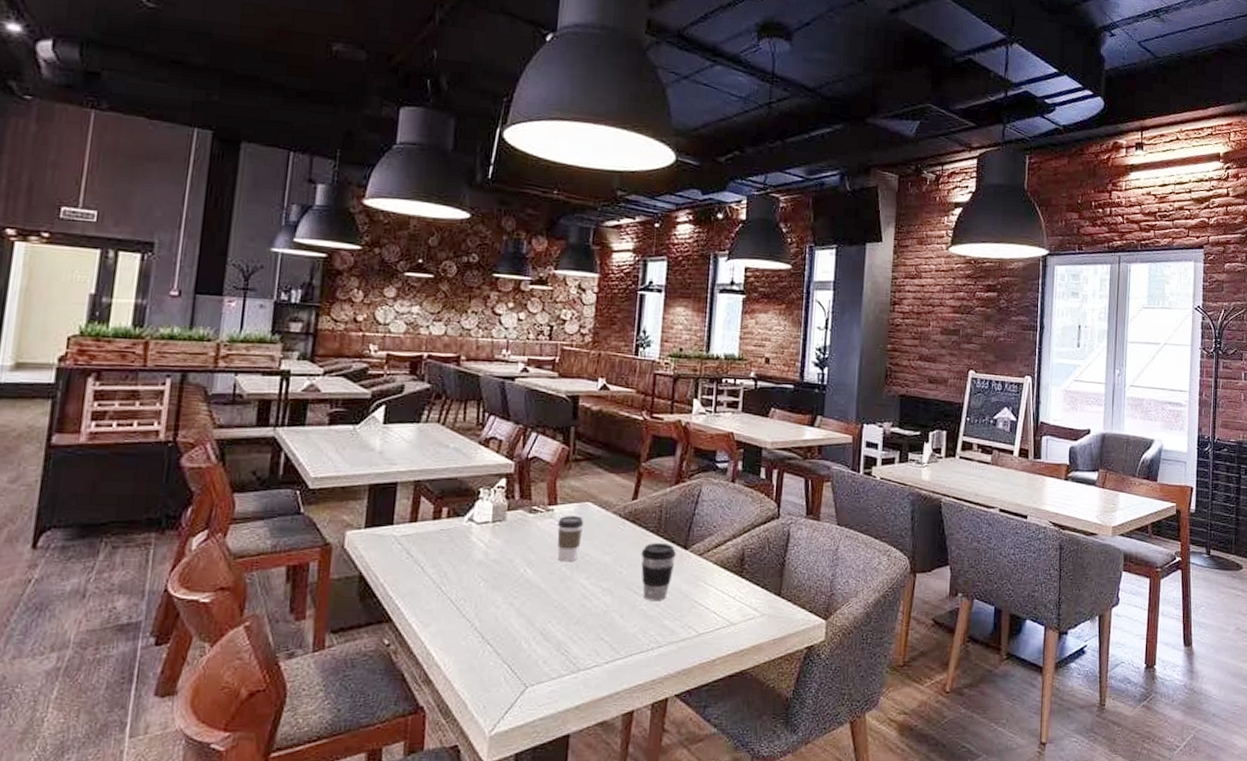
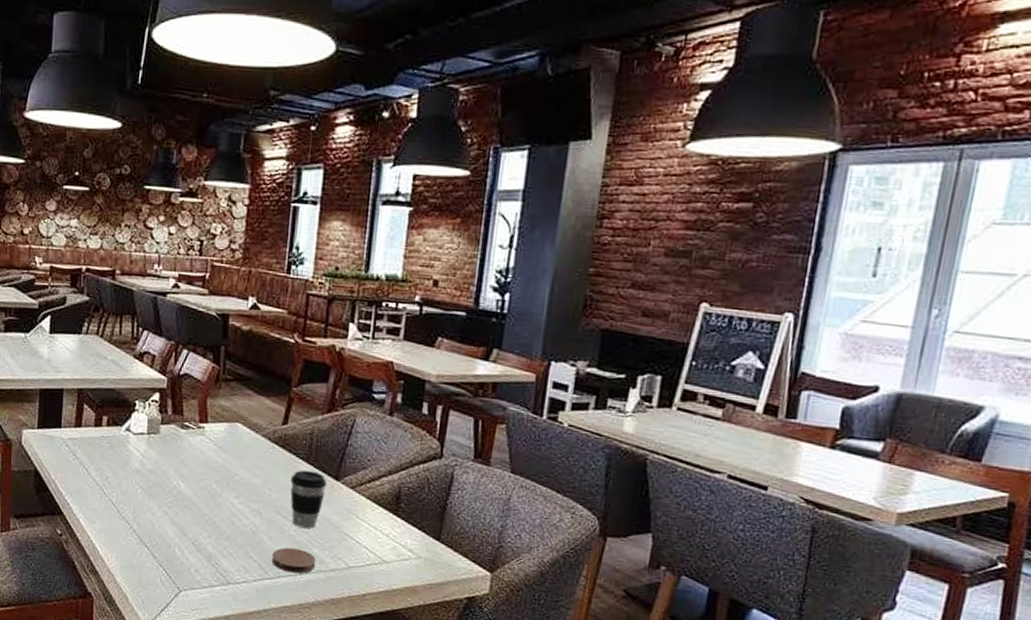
coffee cup: present [557,516,584,562] -> none [208,434,234,480]
coaster: none [623,623,668,649] -> present [271,547,316,574]

